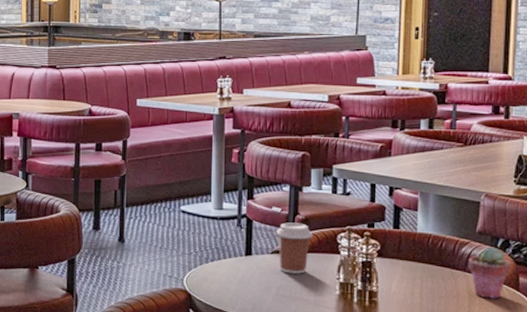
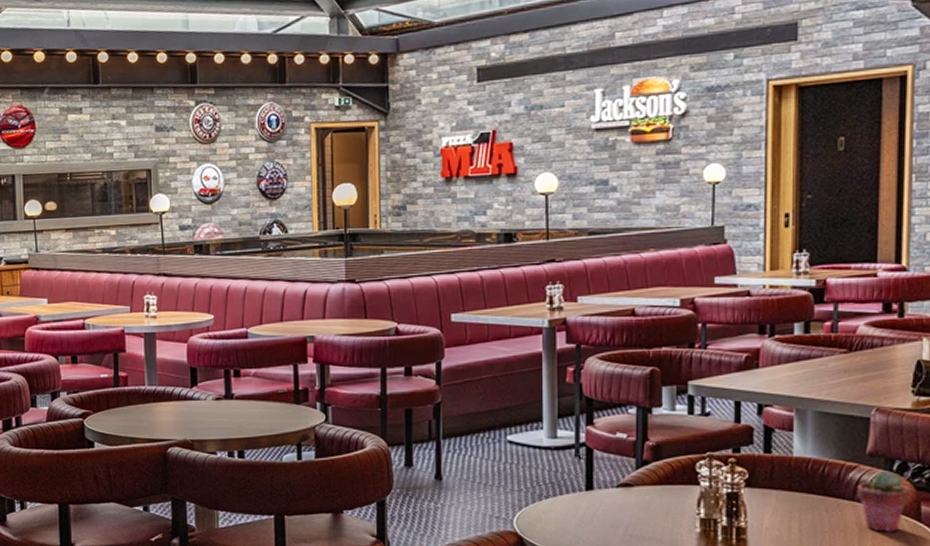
coffee cup: present [276,222,312,274] -> none [621,450,666,510]

